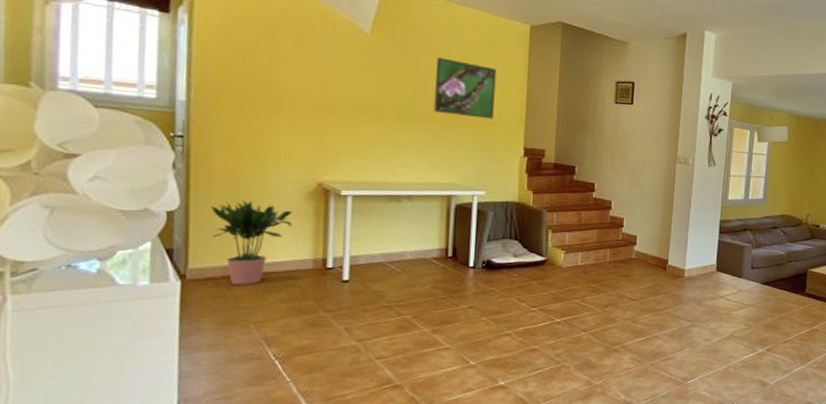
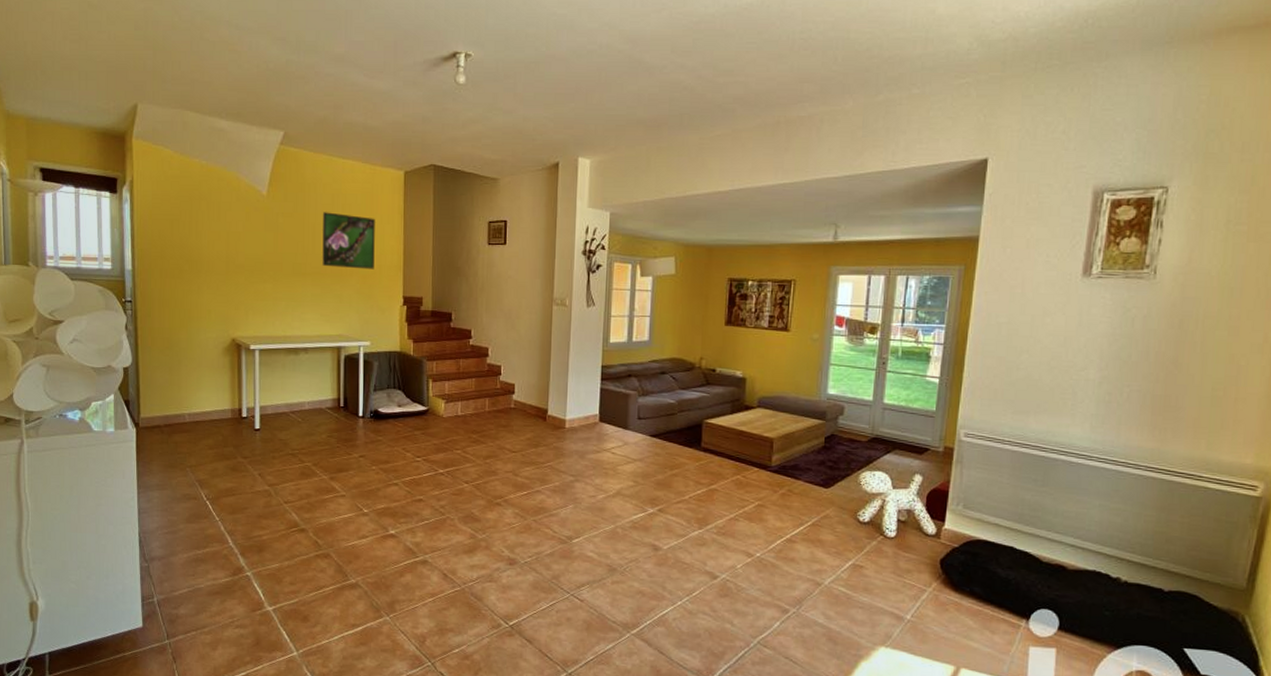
potted plant: present [210,200,293,285] -> none [153,356,214,432]

